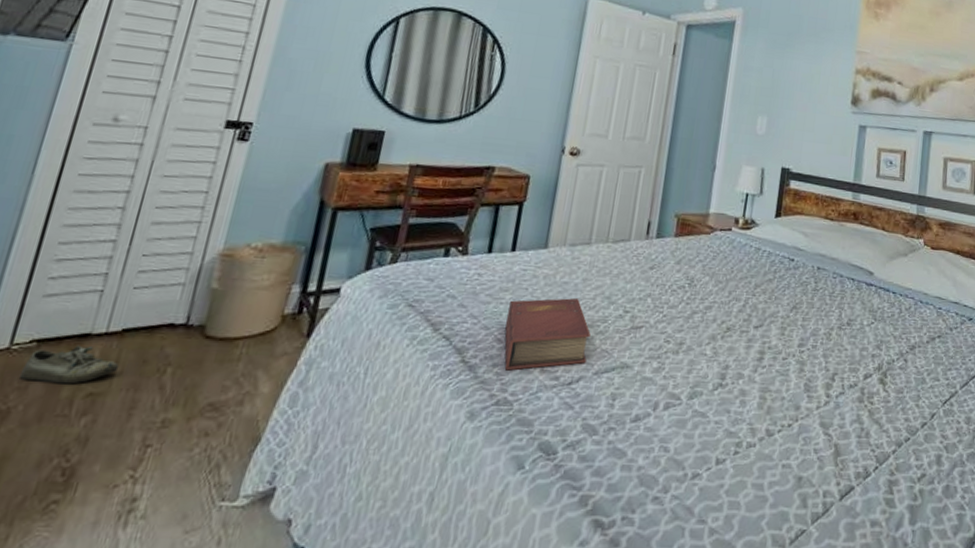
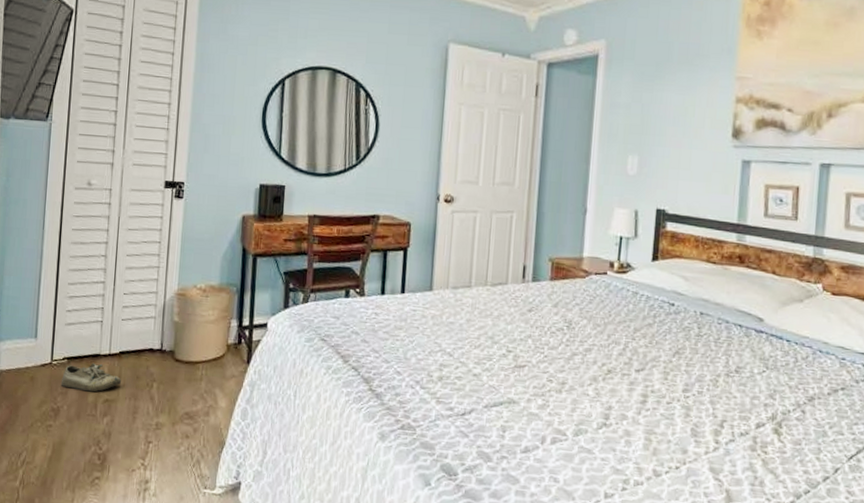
book: present [504,298,591,371] -> none [403,337,478,400]

